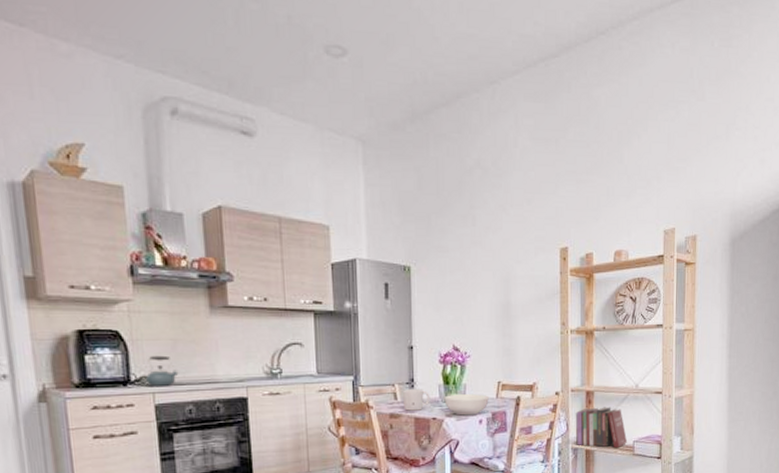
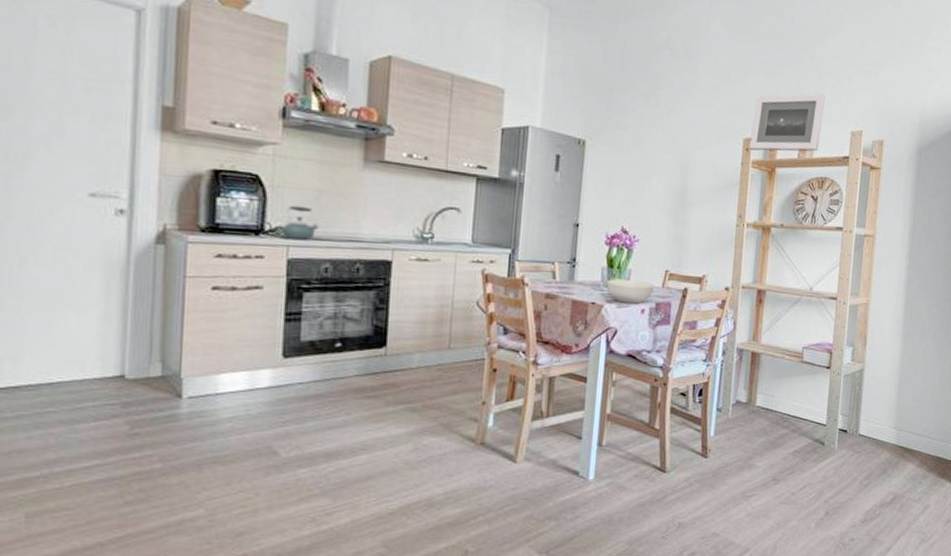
mug: present [403,389,431,411] -> none [561,269,592,293]
picture frame: none [566,196,635,260] -> present [748,93,825,152]
books: present [575,407,628,449] -> none [742,307,797,354]

